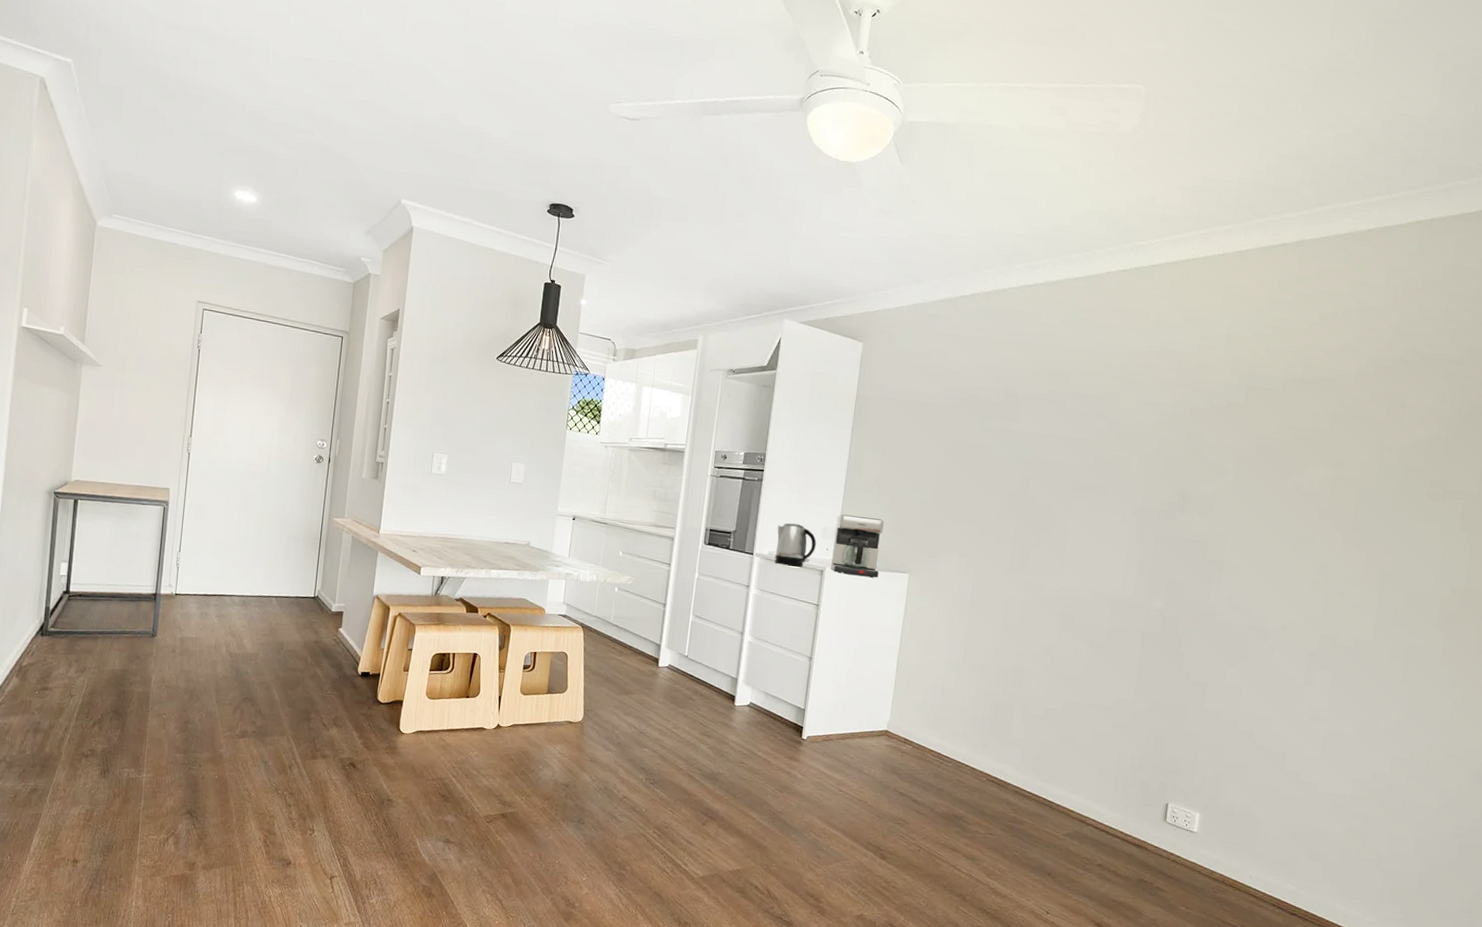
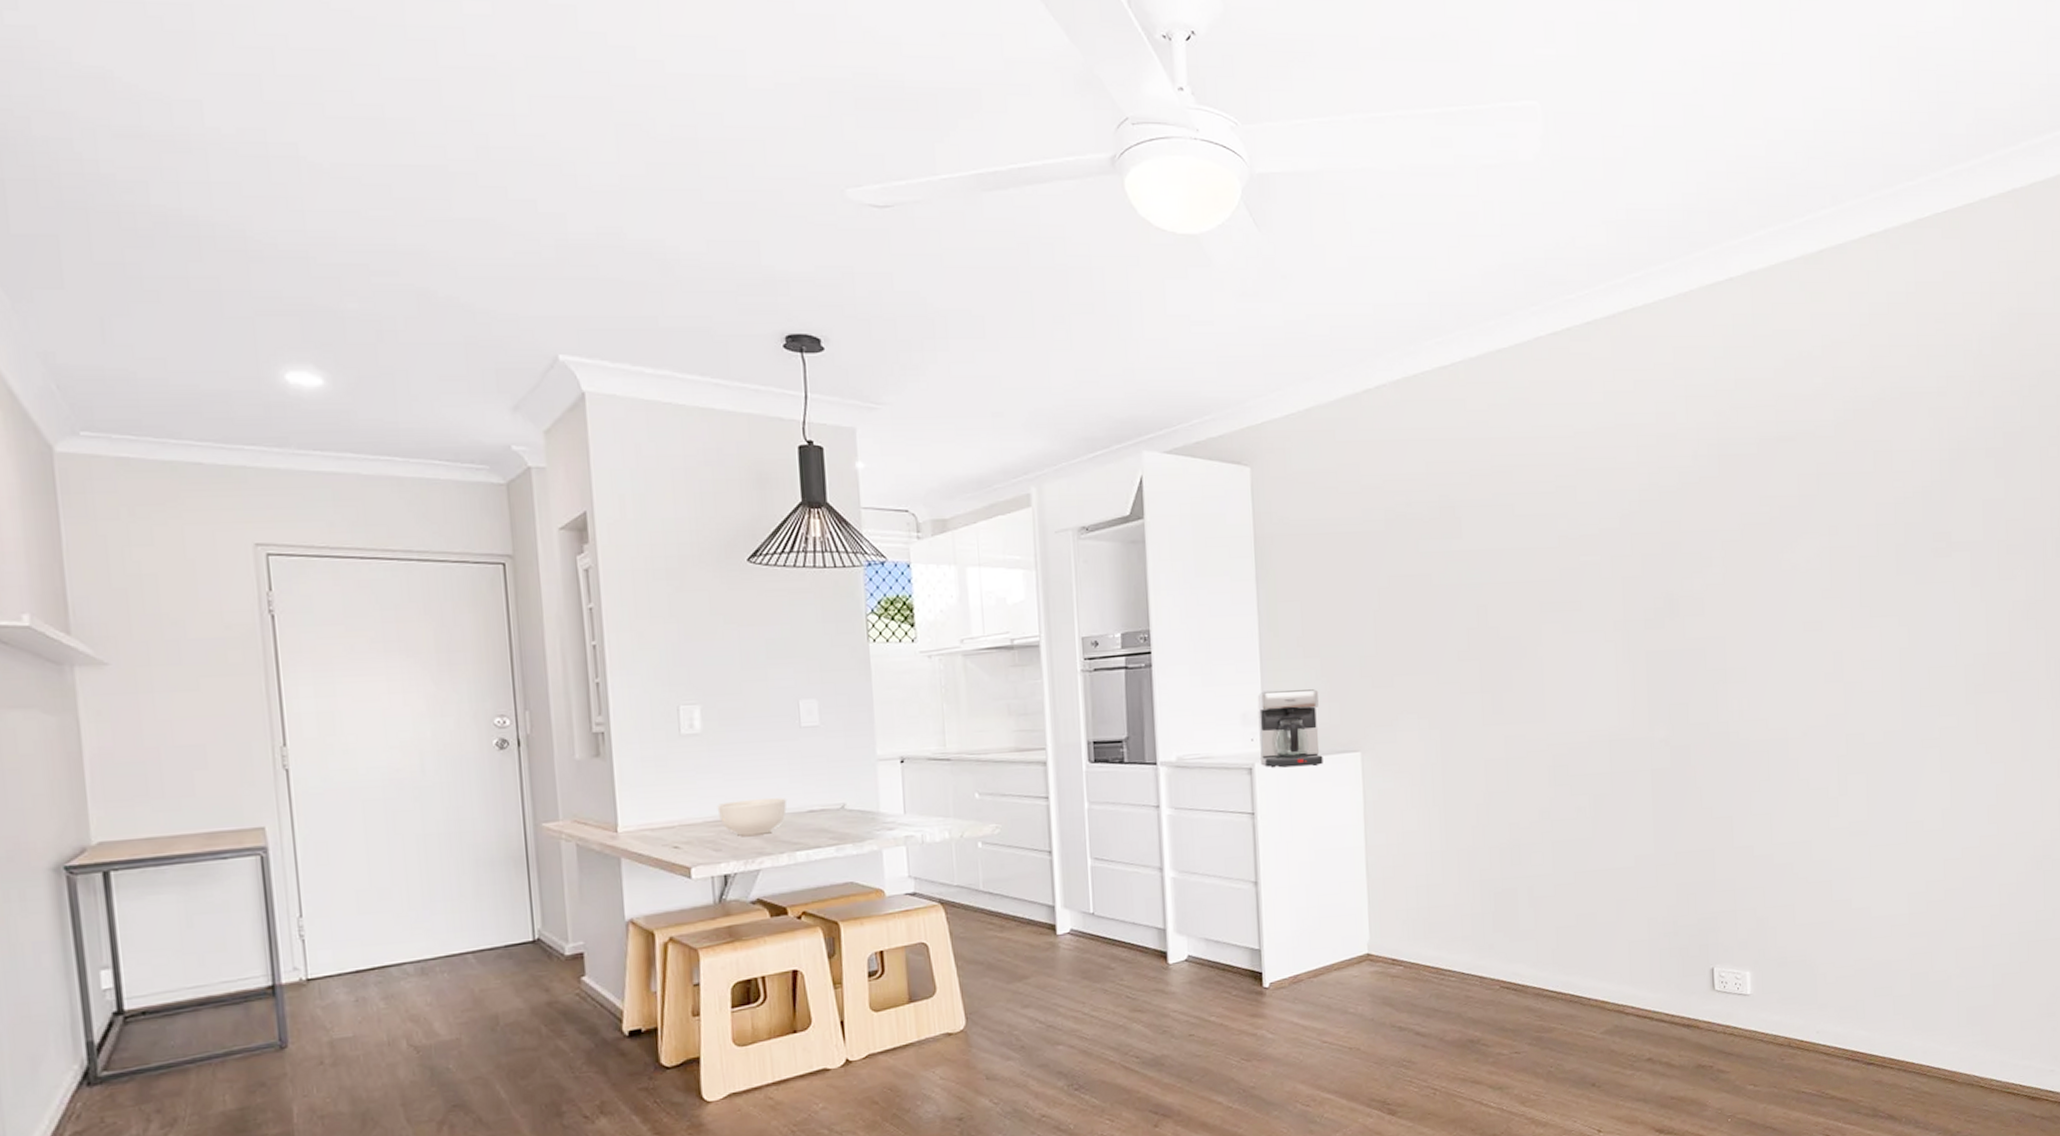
bowl: none [445,525,492,553] -> present [717,797,787,836]
kettle: present [774,523,816,567] -> none [1182,714,1237,771]

